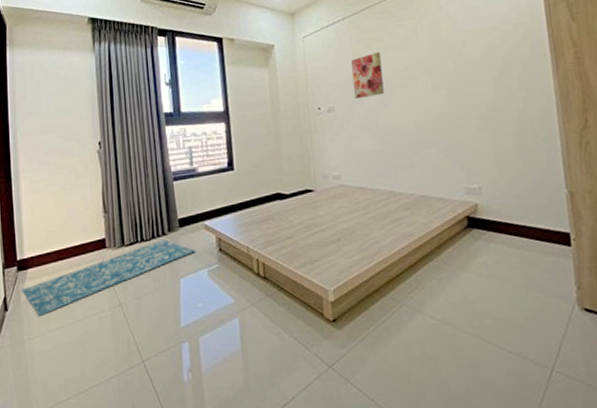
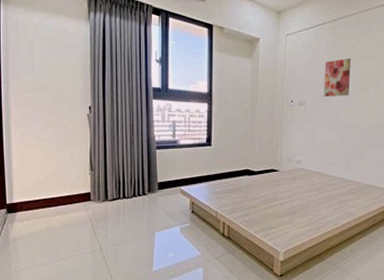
rug: present [21,240,196,316] -> none [10,199,171,252]

